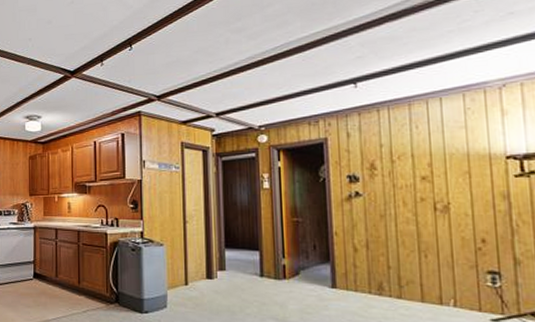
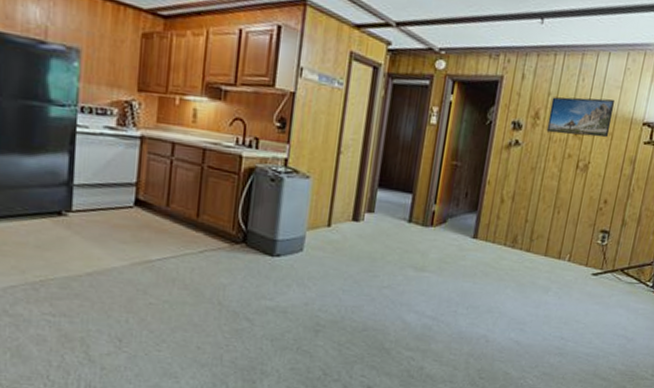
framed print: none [385,139,465,180] -> present [546,96,616,138]

